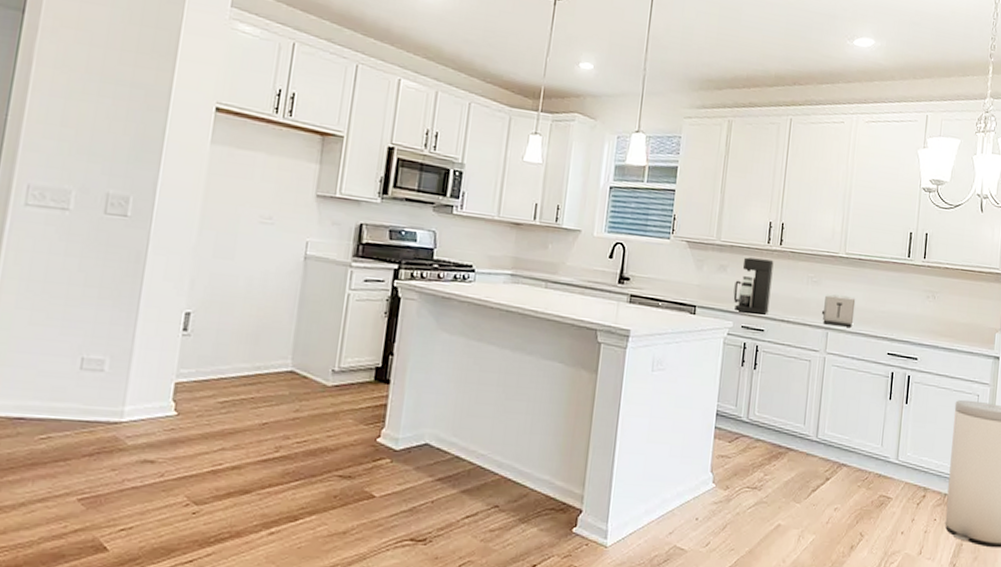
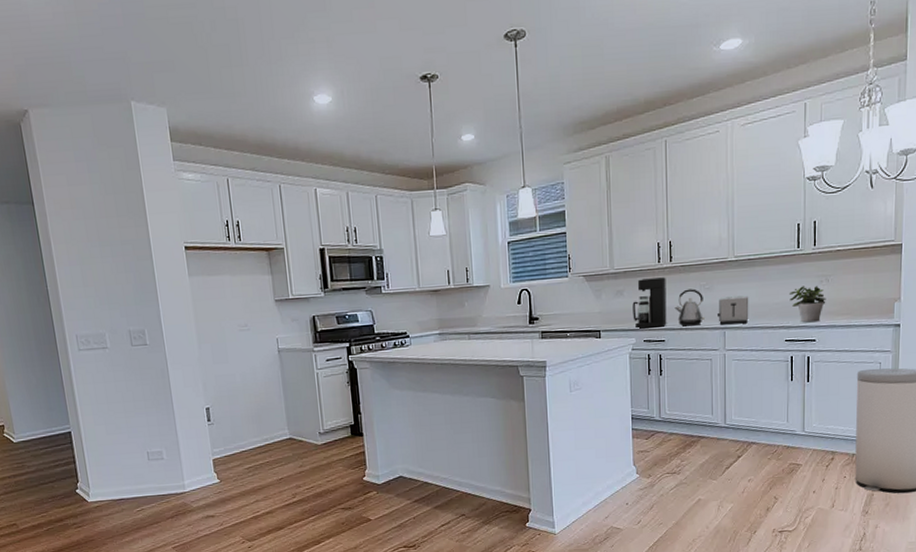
kettle: none [778,278,810,320] -> present [674,288,705,327]
potted plant: none [896,298,931,340] -> present [790,286,826,323]

